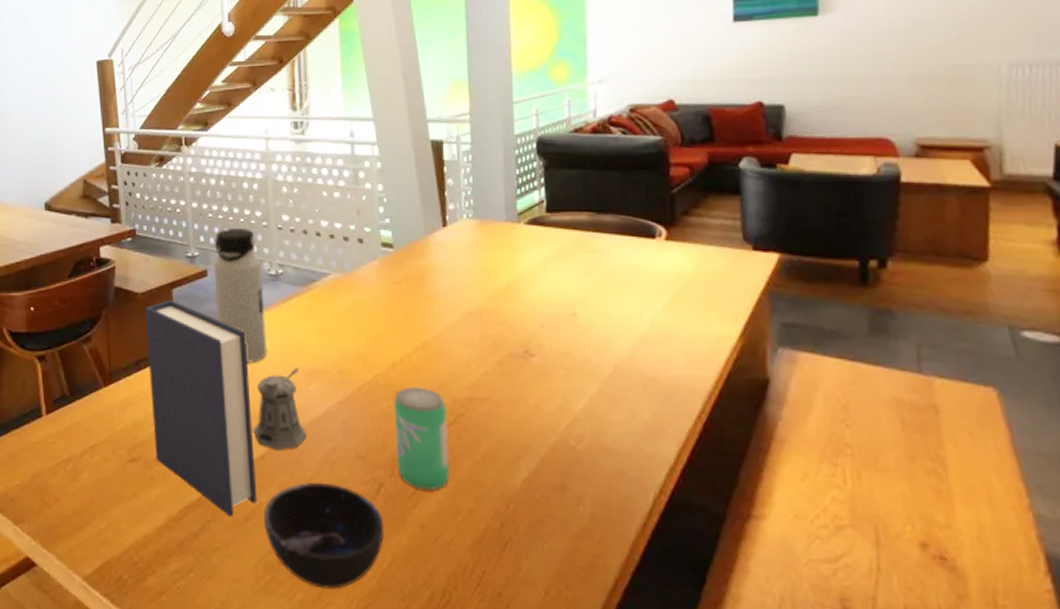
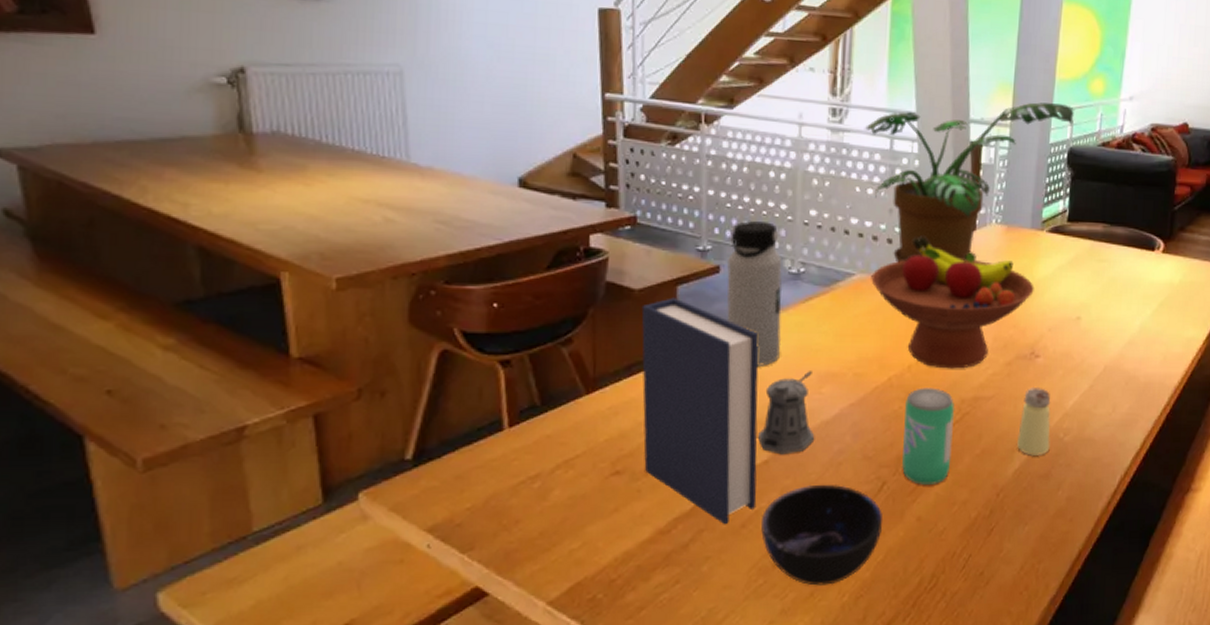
potted plant: none [325,95,539,261] -> present [864,102,1076,263]
fruit bowl: none [346,235,519,368] -> present [871,237,1034,369]
saltshaker: none [521,389,561,465] -> present [1017,388,1051,456]

